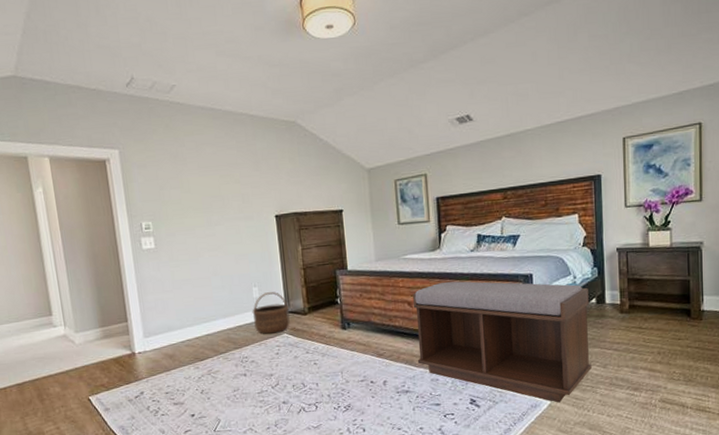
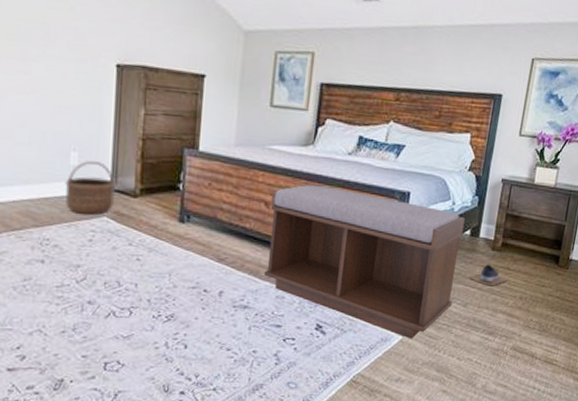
shoe: none [604,326,643,347] -> present [469,264,509,287]

